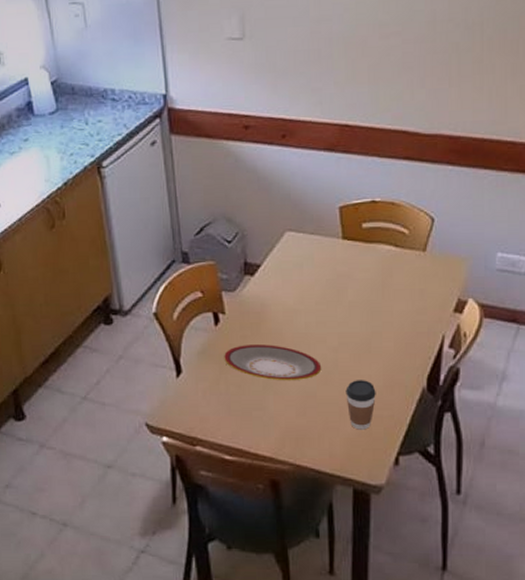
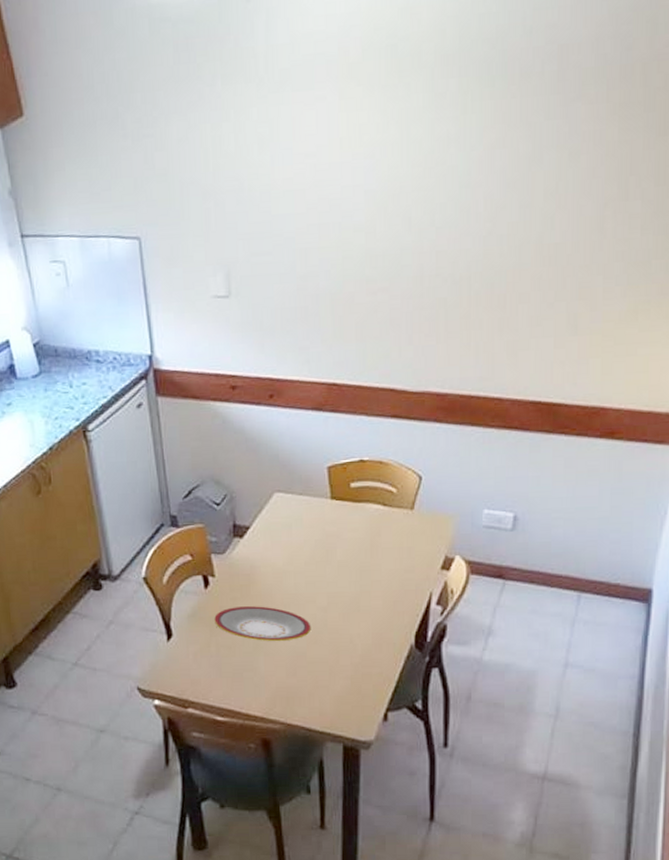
coffee cup: present [346,380,376,430] -> none [335,638,365,688]

